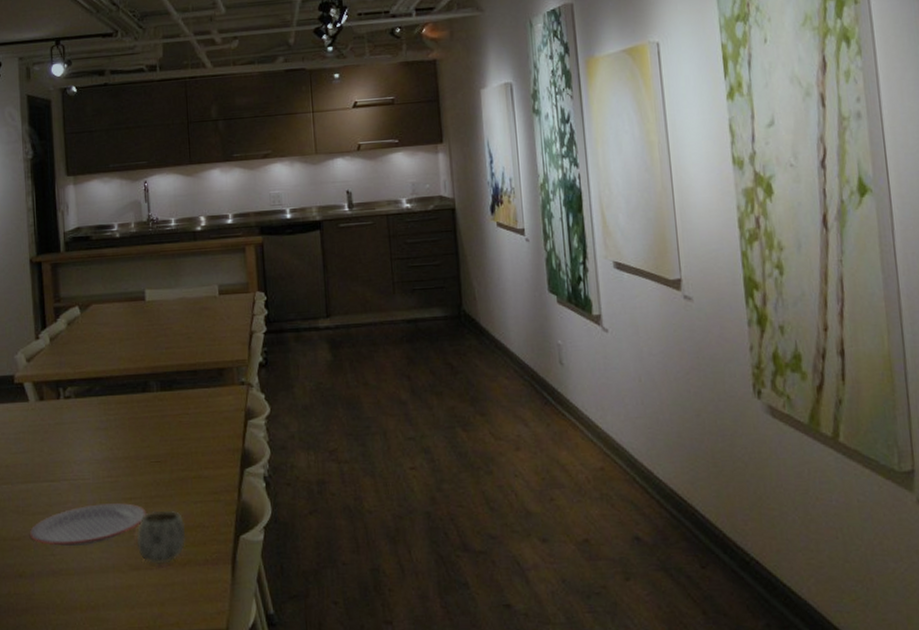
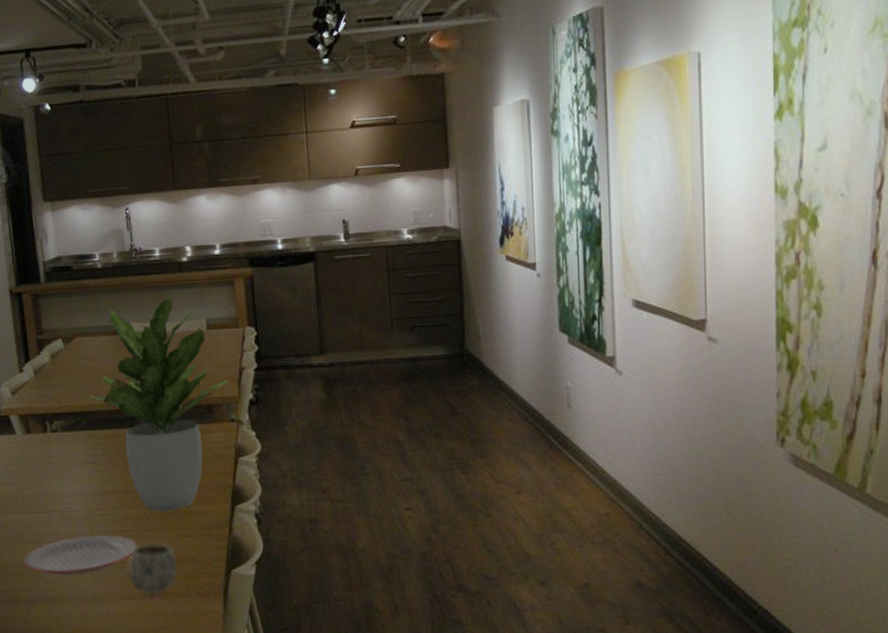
potted plant: none [104,264,239,477] -> present [90,296,229,511]

